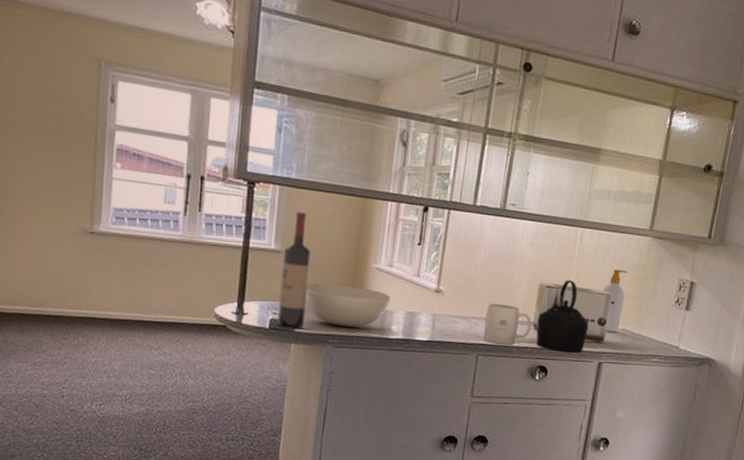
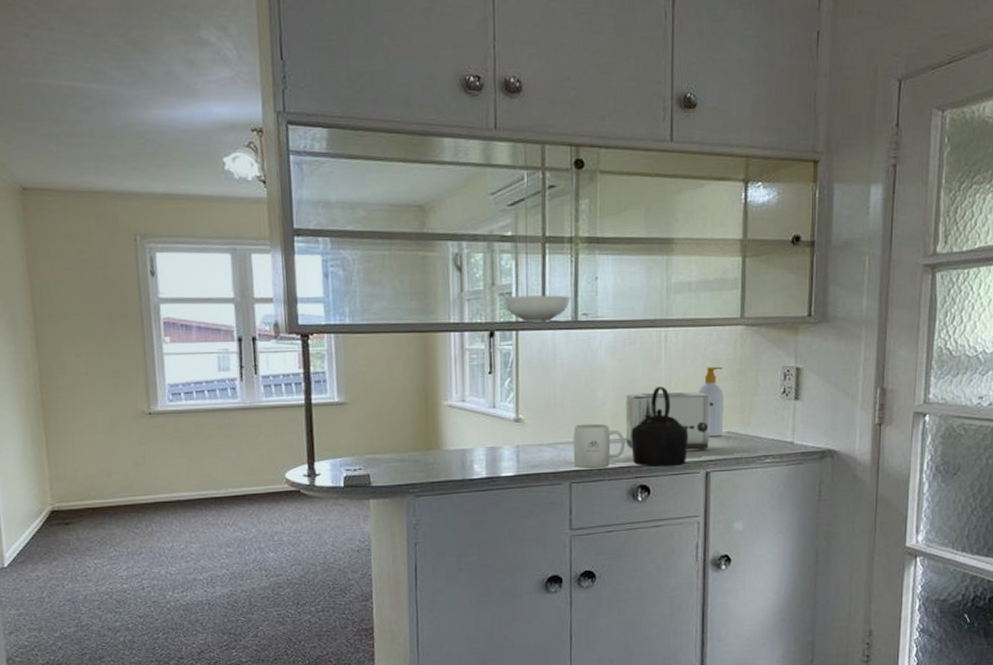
wine bottle: present [277,211,311,330] -> none [348,357,380,485]
bowl: present [305,283,391,327] -> none [377,429,468,473]
bowl: none [441,177,503,206] -> present [503,295,571,322]

